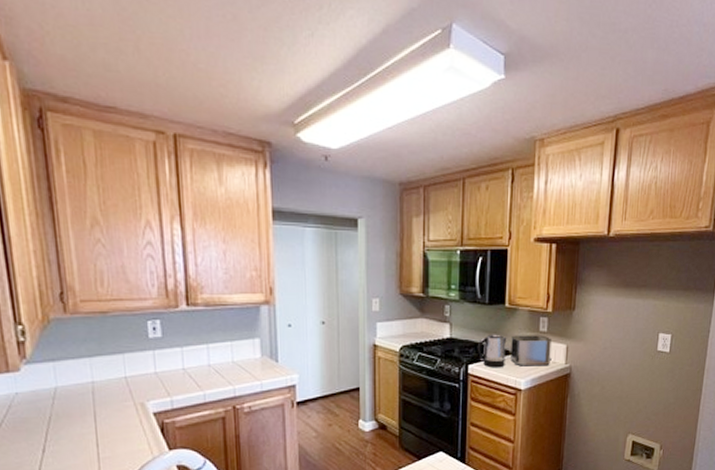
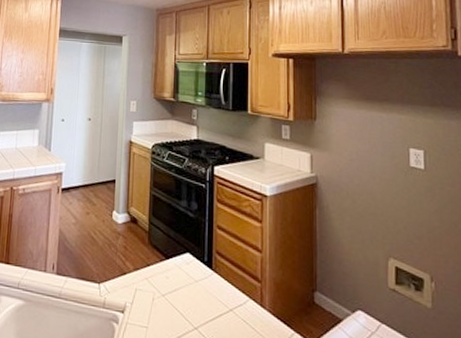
kettle: present [477,334,507,368] -> none [222,138,251,172]
toaster: present [510,335,552,367] -> none [255,141,296,174]

